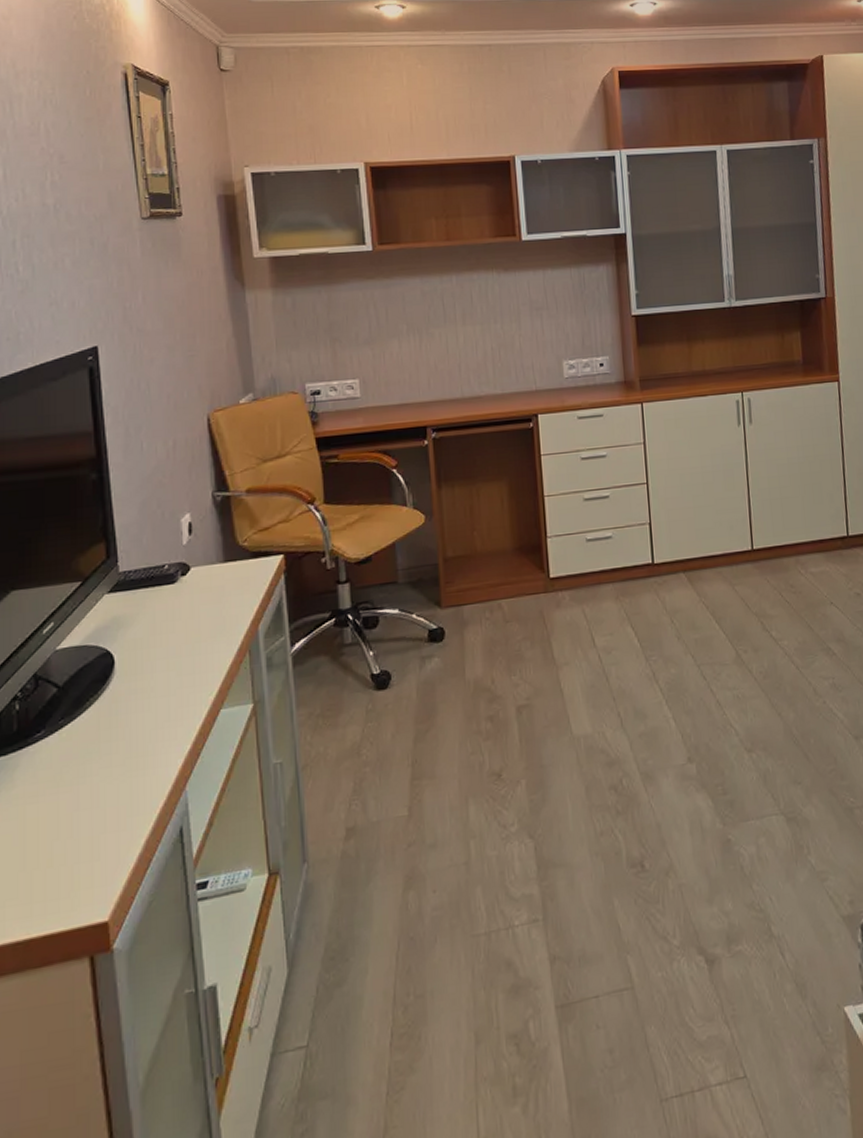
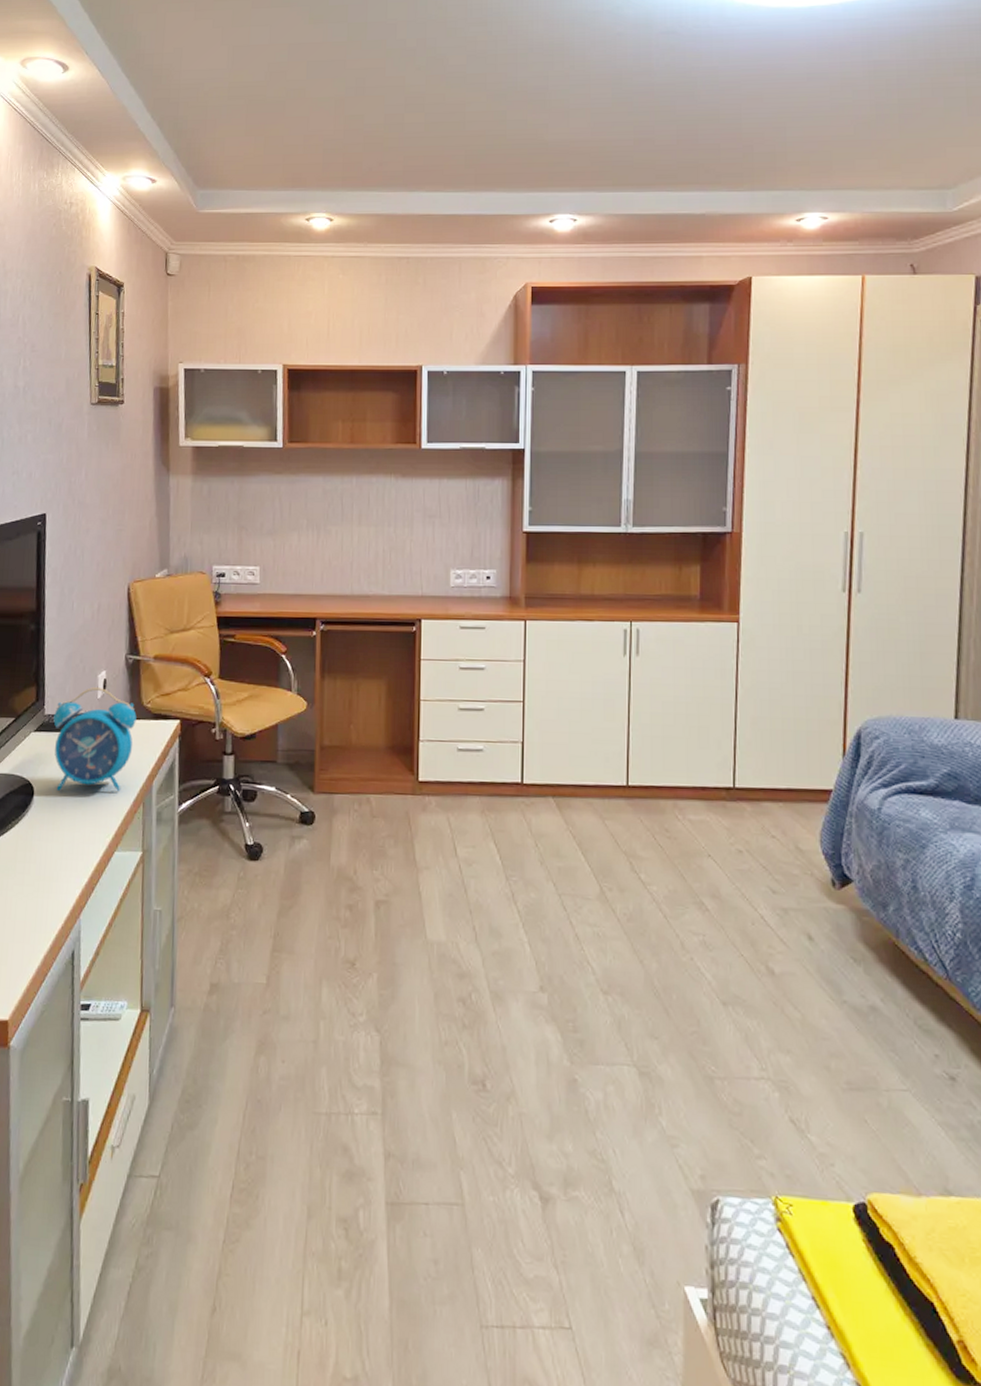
alarm clock: none [131,532,232,654] -> present [53,687,137,791]

